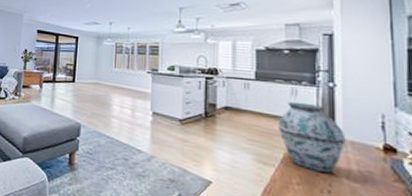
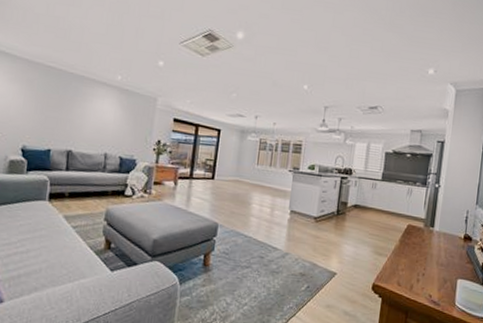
vase: present [277,101,346,174] -> none [393,200,441,260]

